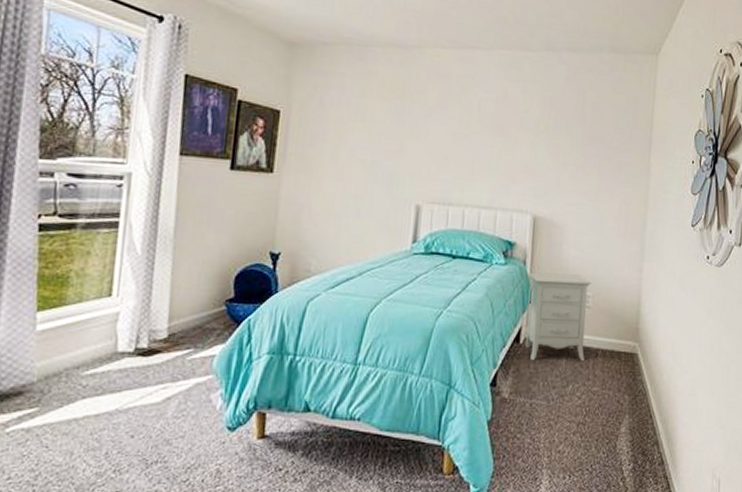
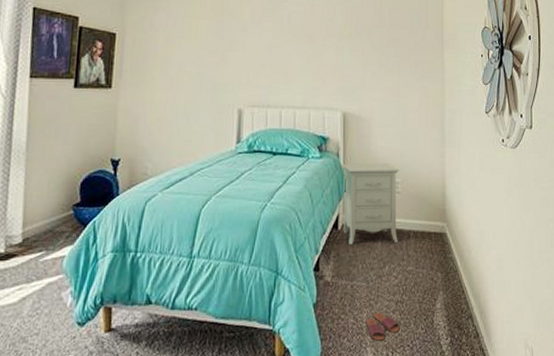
slippers: none [543,433,580,463] -> present [365,312,400,341]

